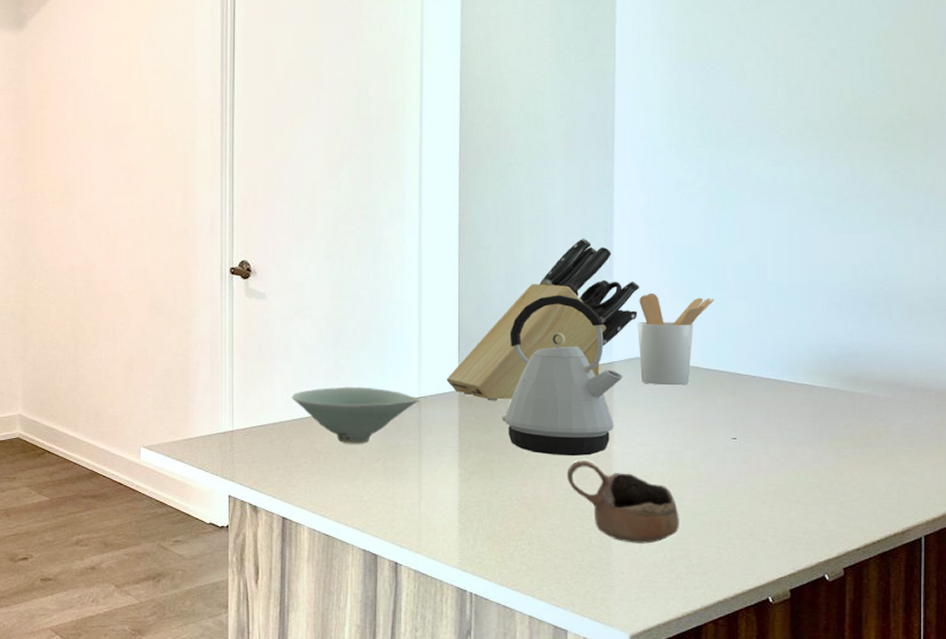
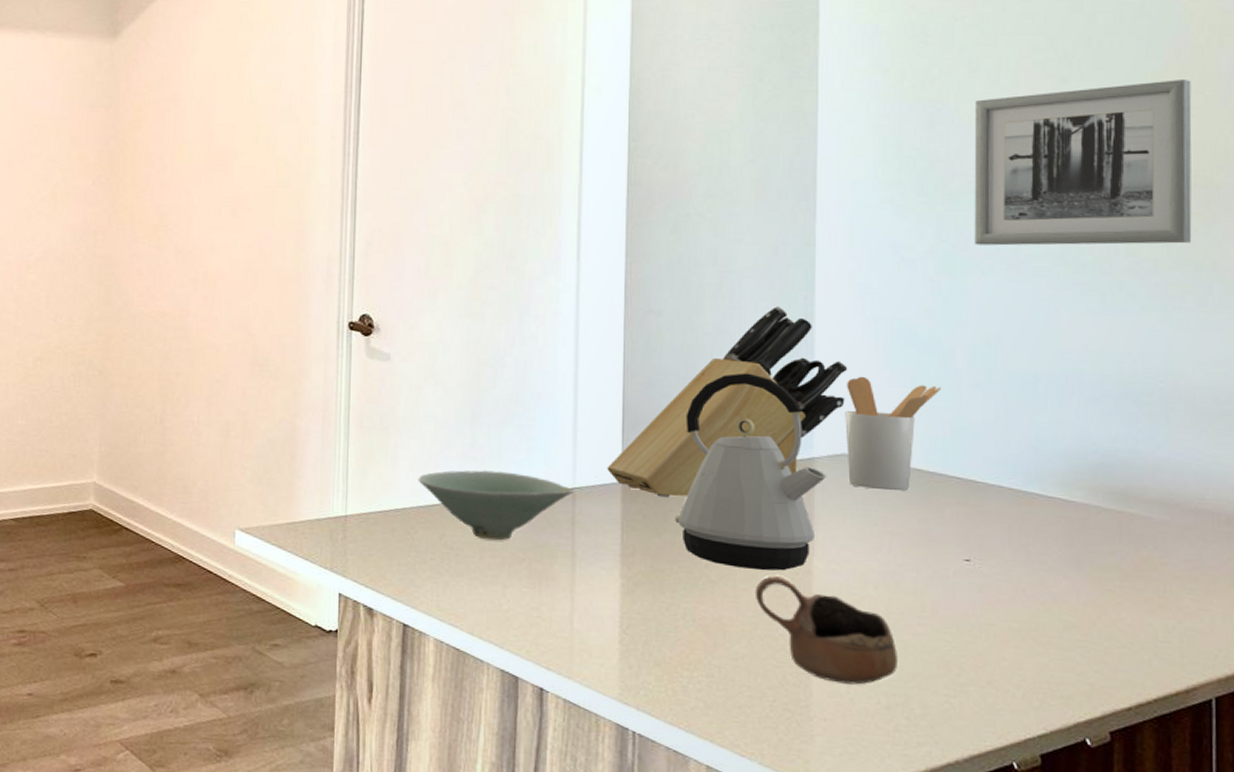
wall art: none [741,35,914,180] -> present [974,80,1192,246]

